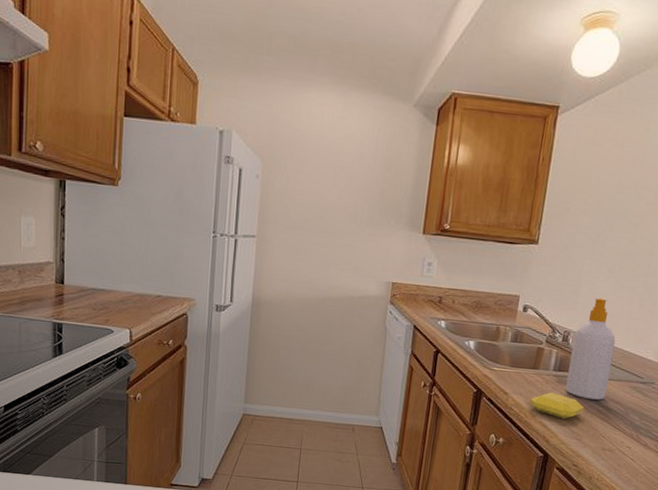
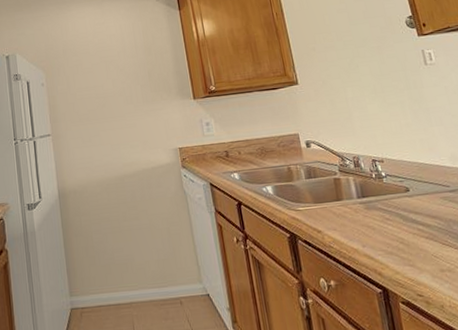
soap bar: present [529,392,584,419] -> none [345,221,405,247]
soap bottle: present [565,298,616,400] -> none [363,118,421,220]

